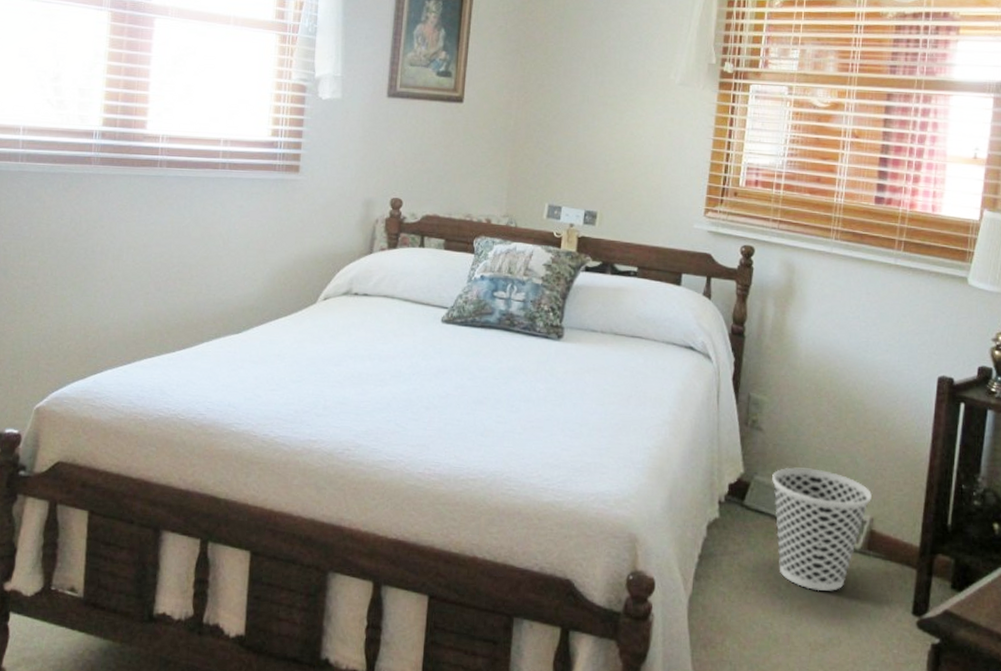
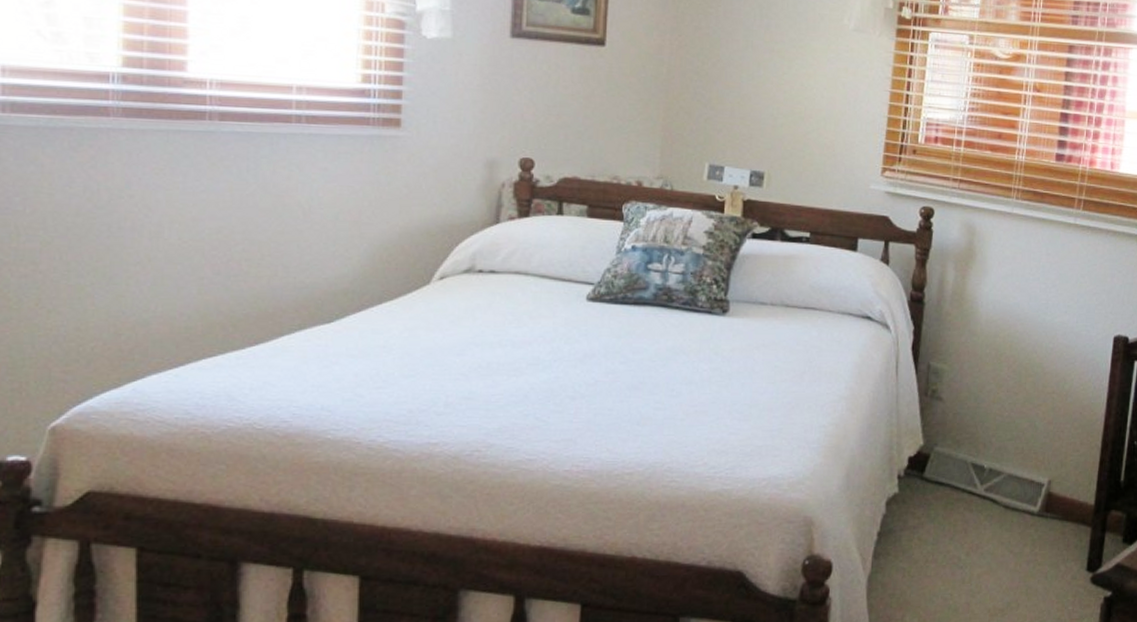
wastebasket: present [772,467,872,592] -> none [952,435,1050,558]

